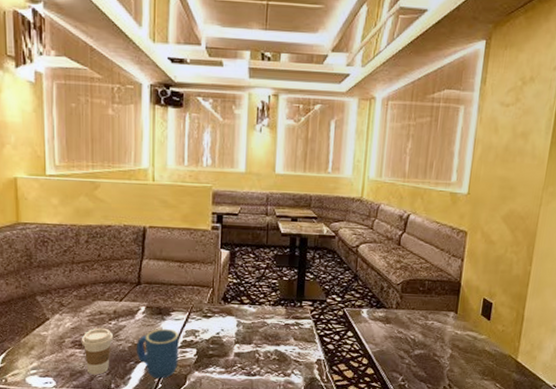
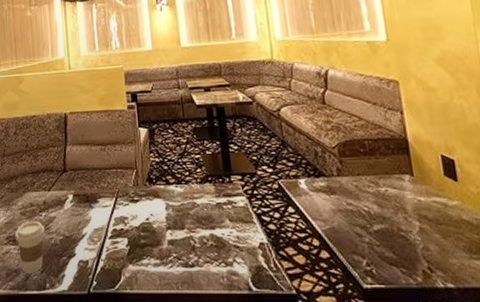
mug: present [136,328,179,379] -> none [67,217,111,275]

